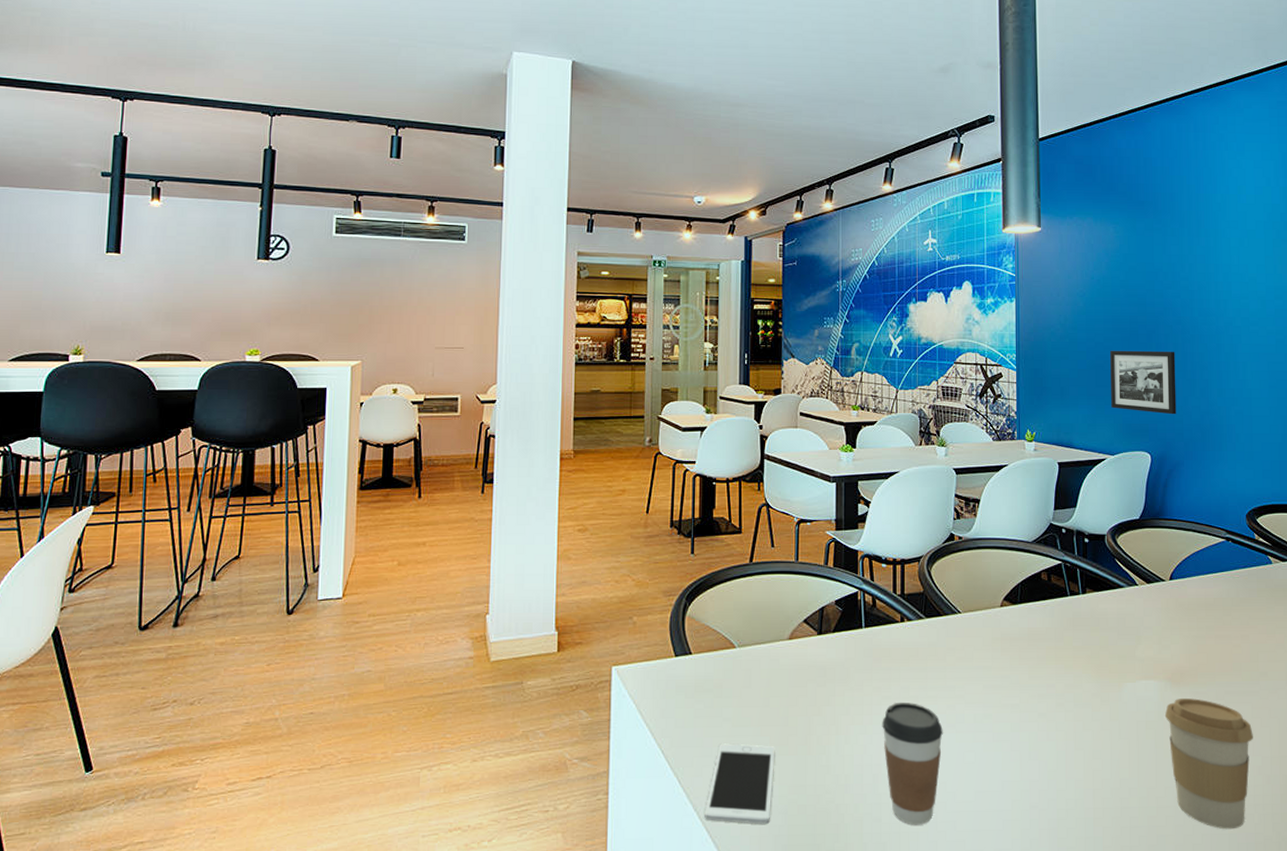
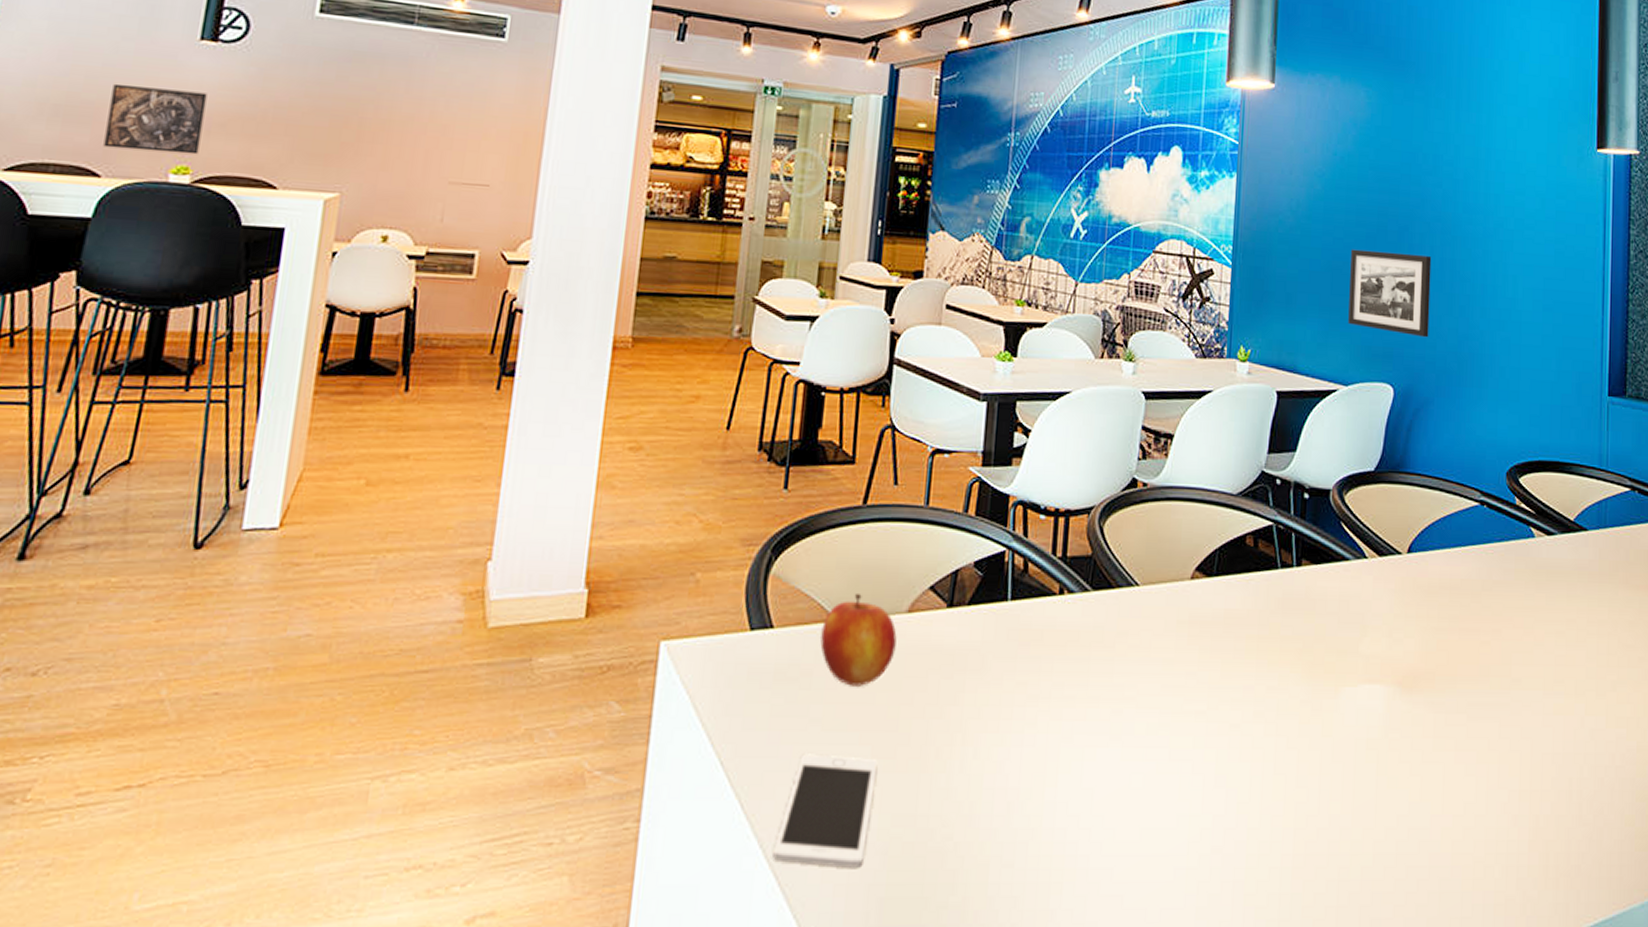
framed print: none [200,295,266,341] -> present [103,83,208,155]
apple: none [727,626,782,694] -> present [820,592,897,686]
coffee cup: present [882,702,943,825] -> none [1024,703,1105,873]
coffee cup: present [1164,698,1253,830] -> none [1390,710,1499,886]

